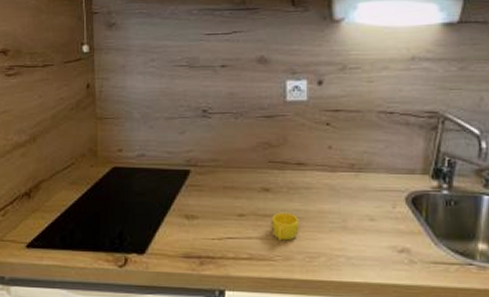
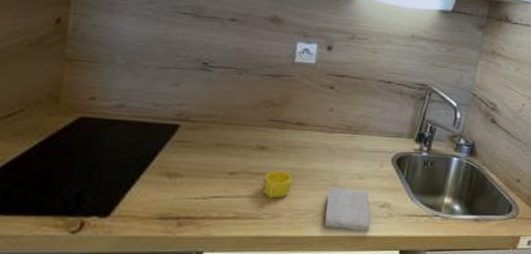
washcloth: none [337,229,389,278] -> present [324,186,370,231]

